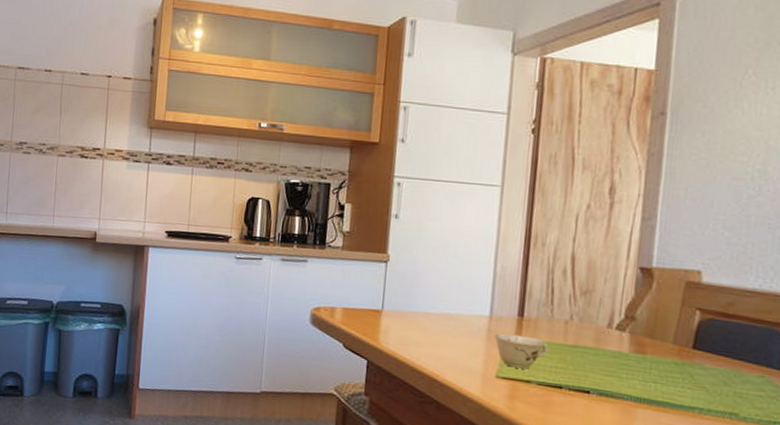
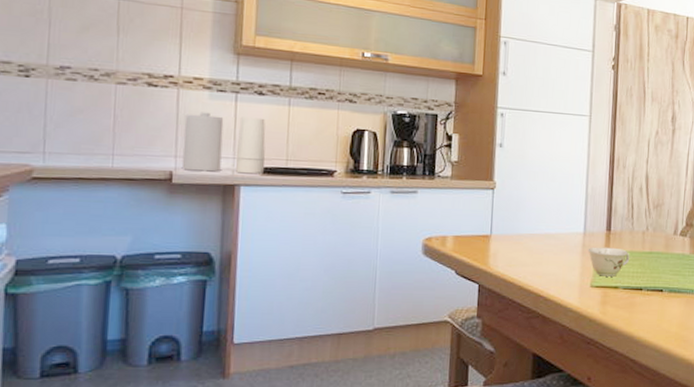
paper towel holder: none [104,180,138,234] -> present [182,112,224,172]
canister: none [146,184,172,237] -> present [236,116,266,174]

